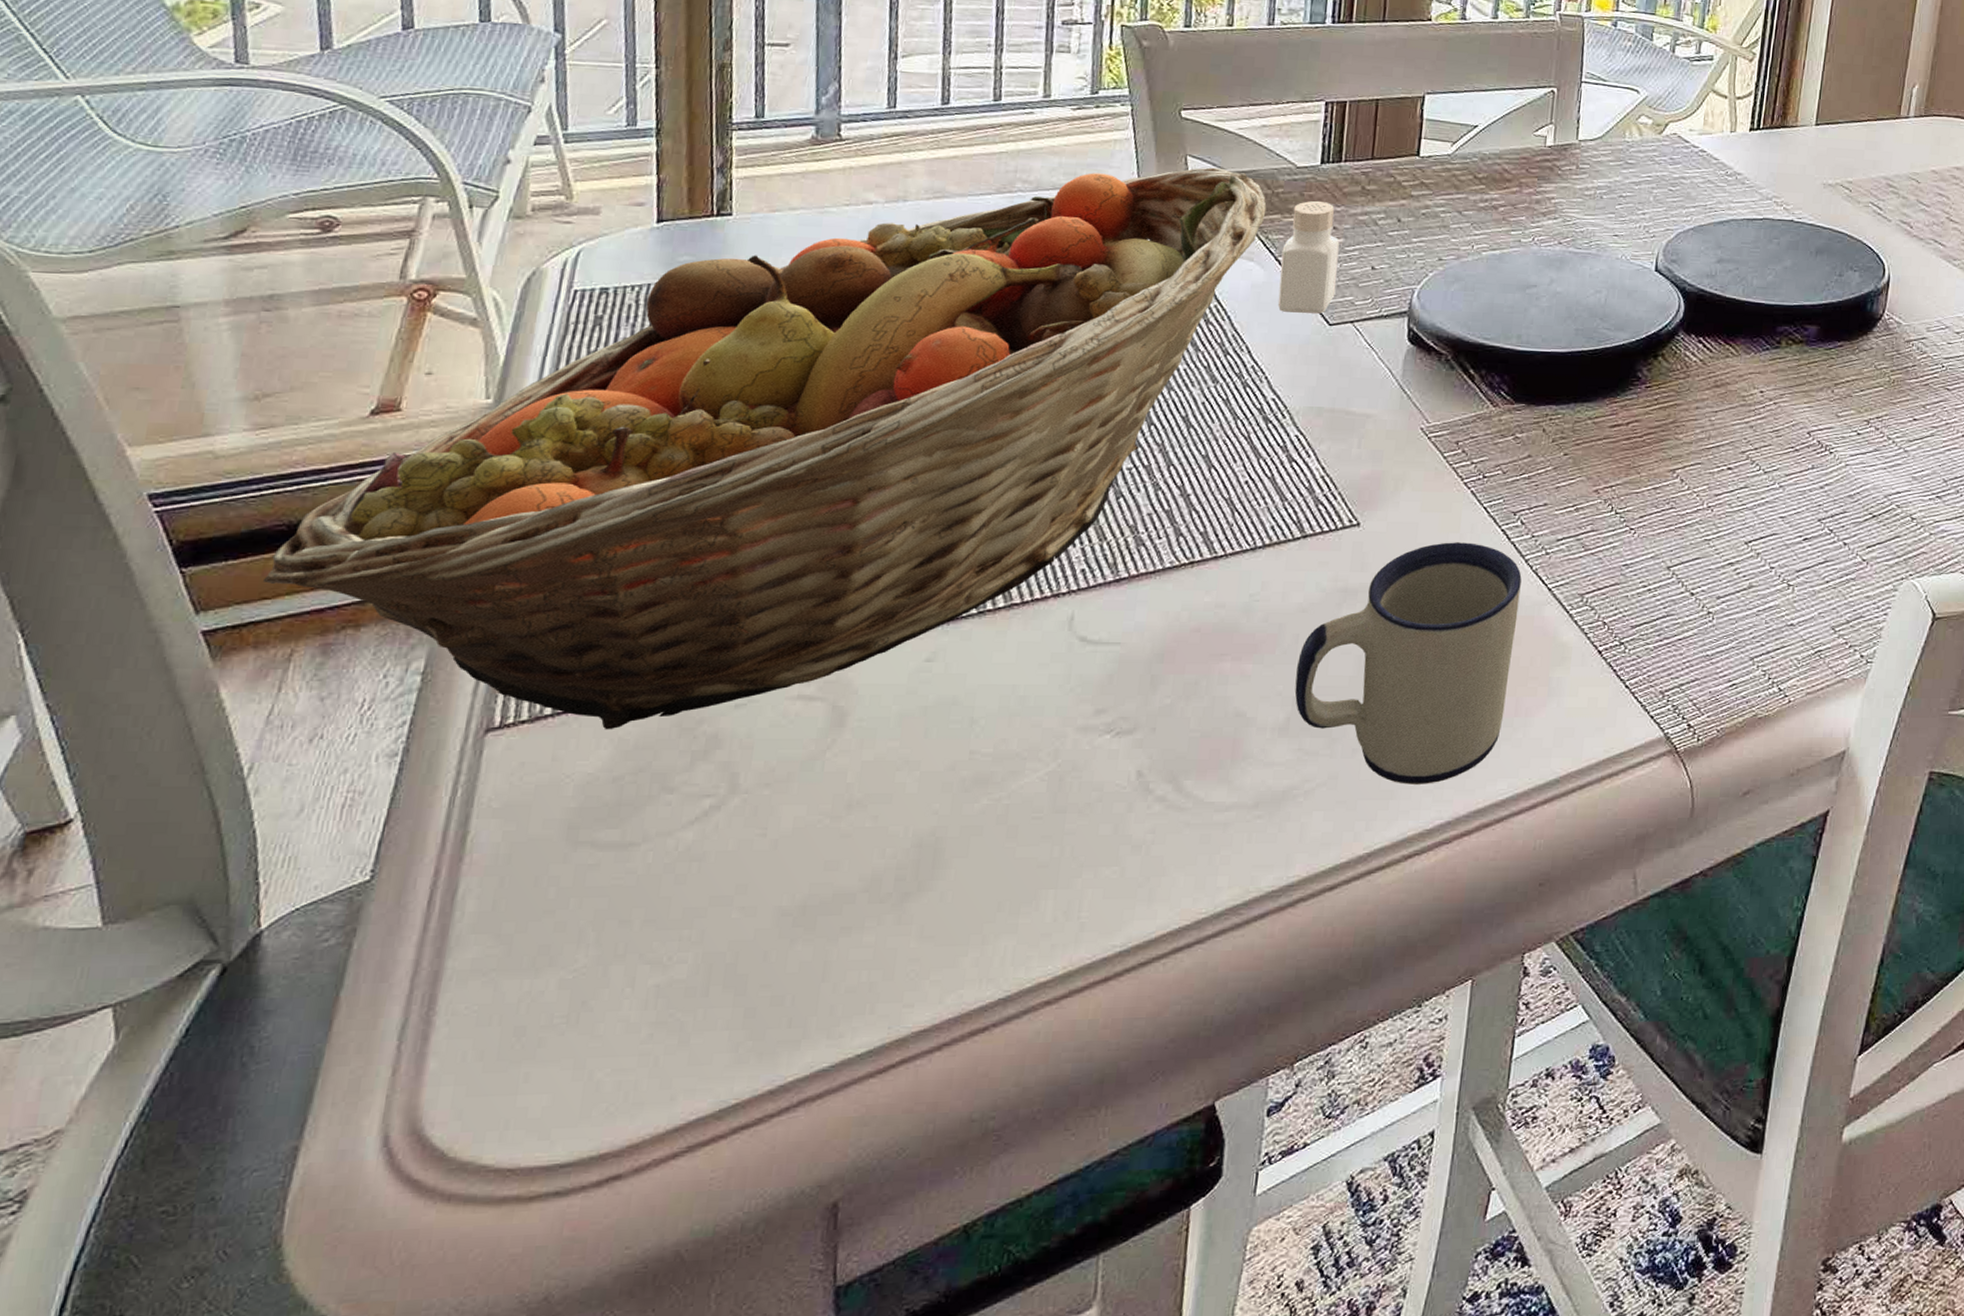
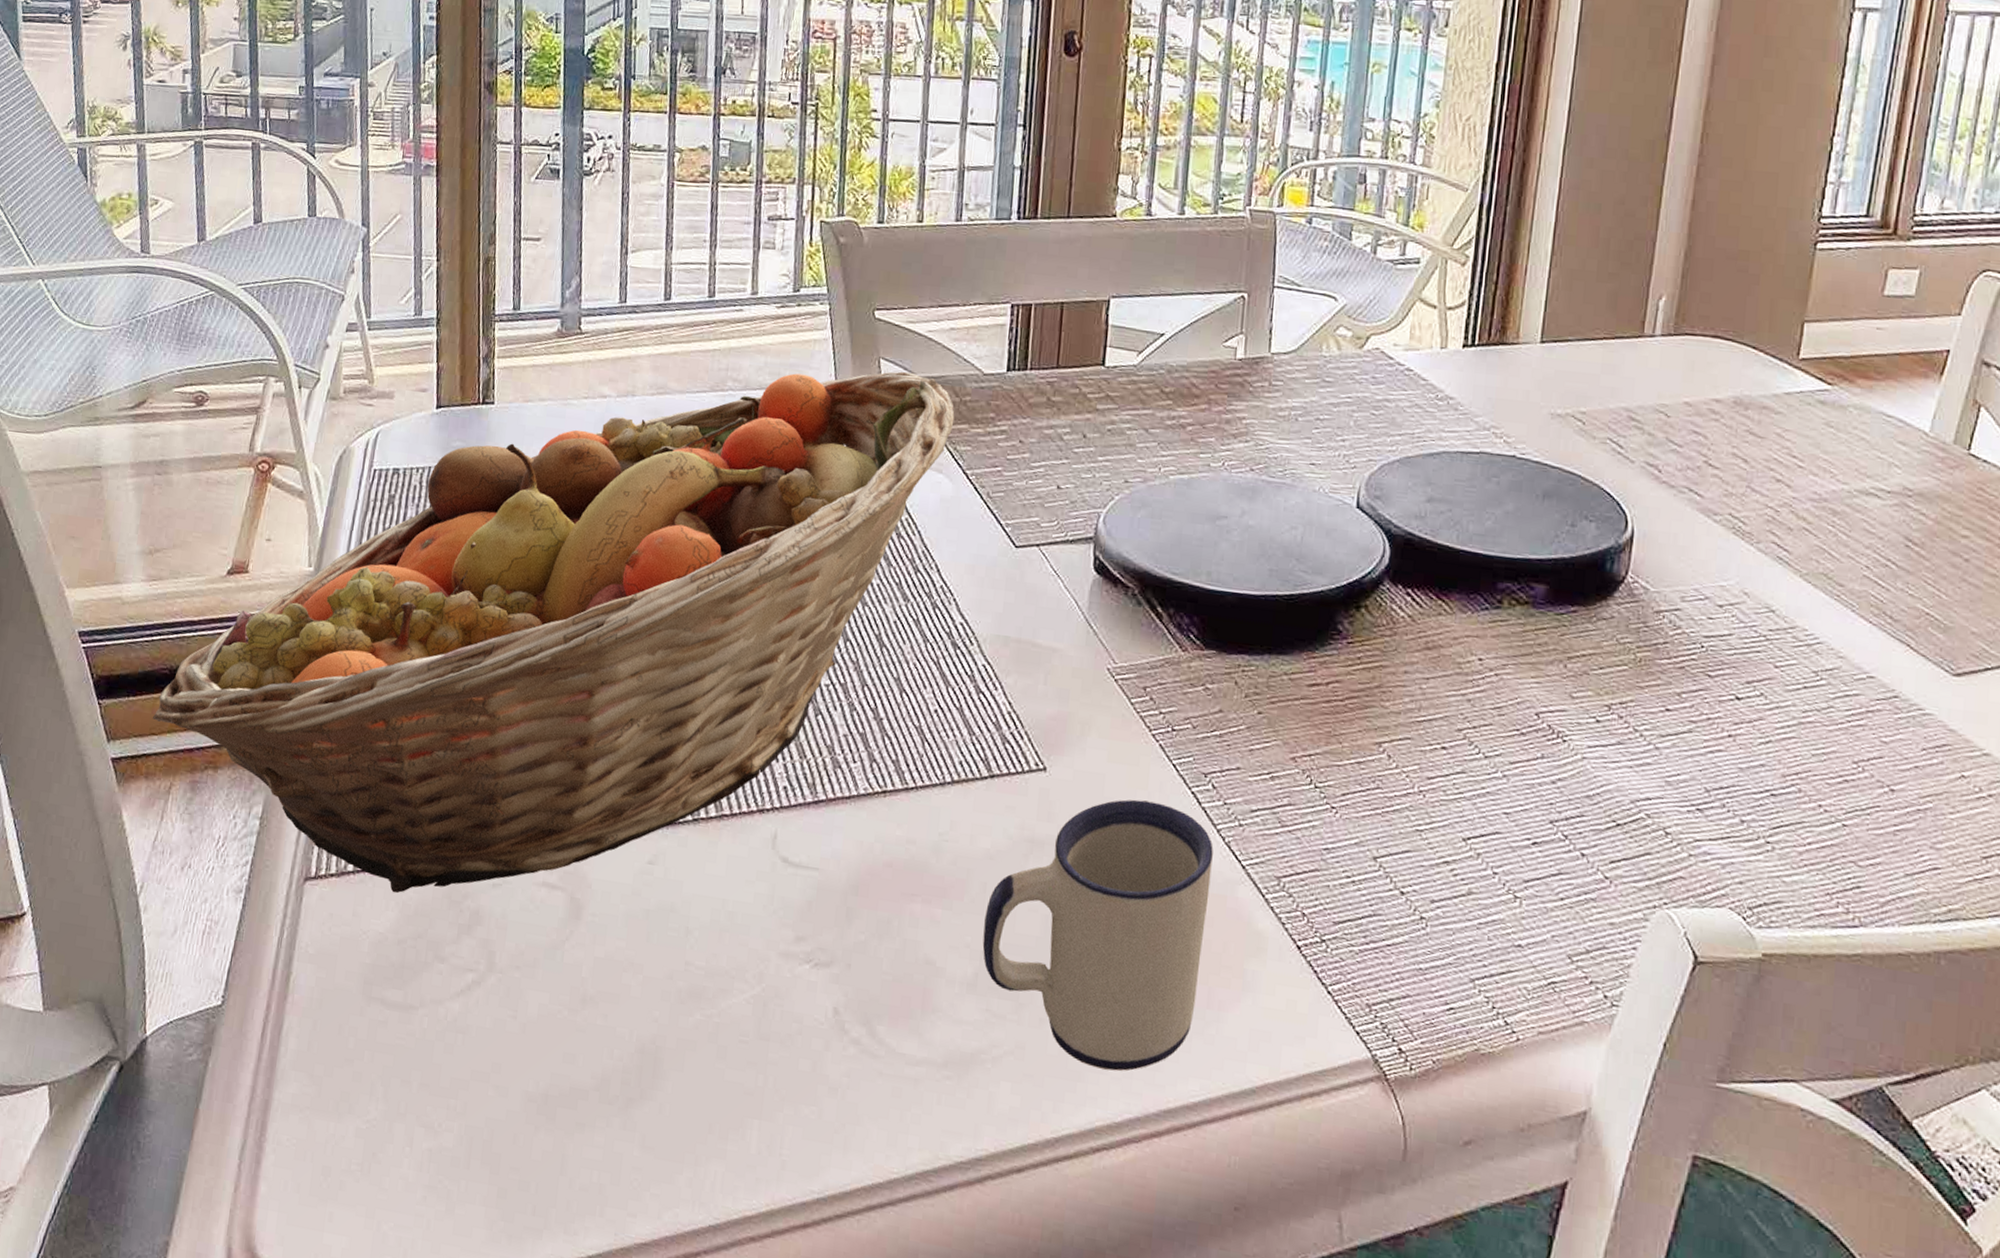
pepper shaker: present [1277,201,1340,314] -> none [965,411,1026,534]

